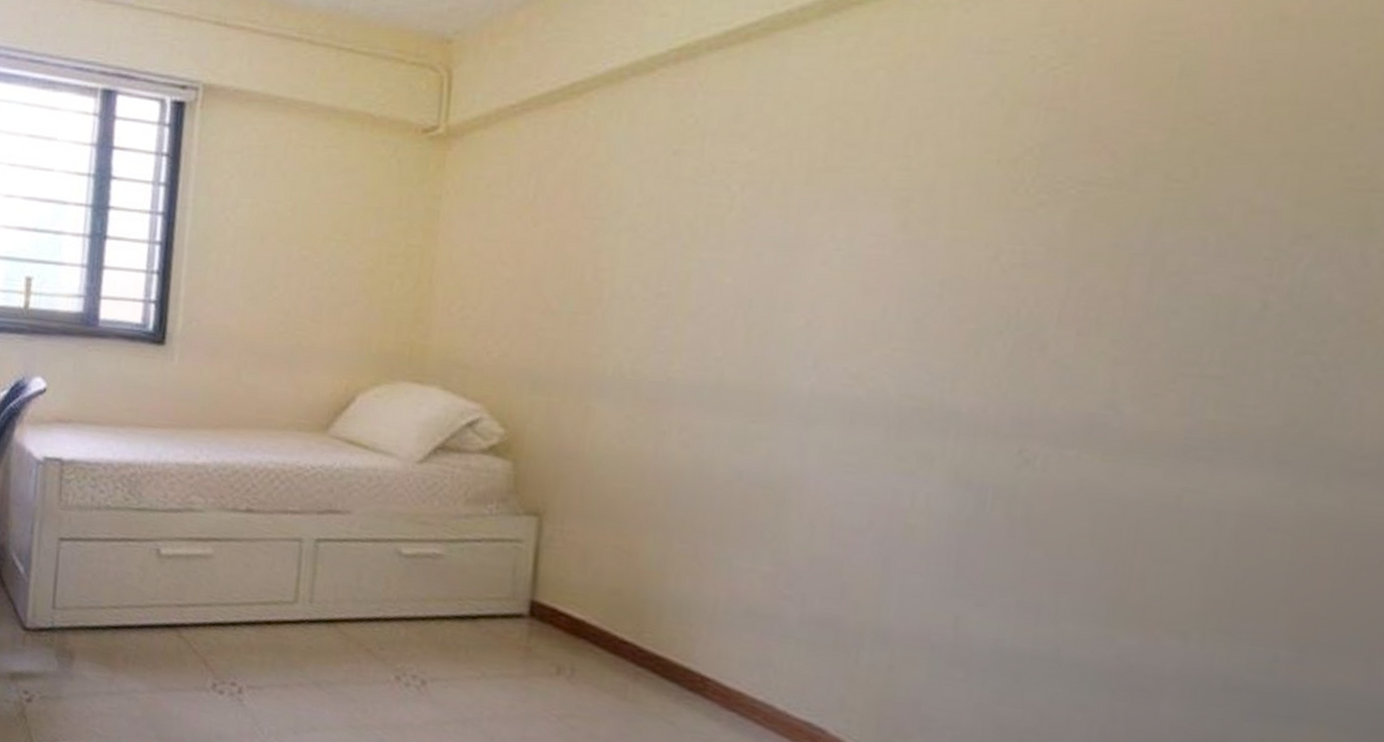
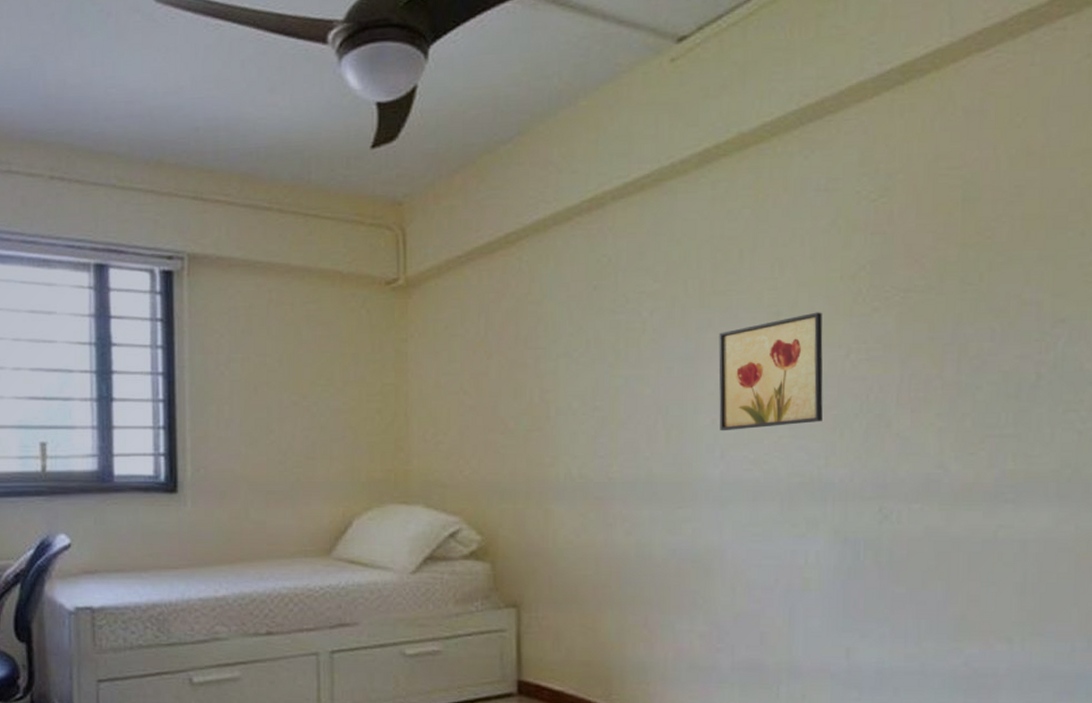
wall art: none [816,201,968,337] -> present [718,312,823,431]

